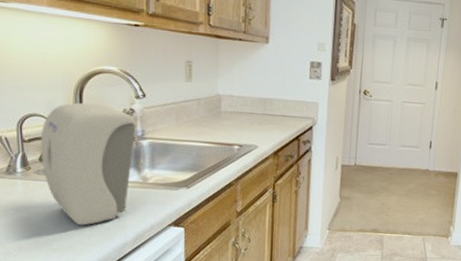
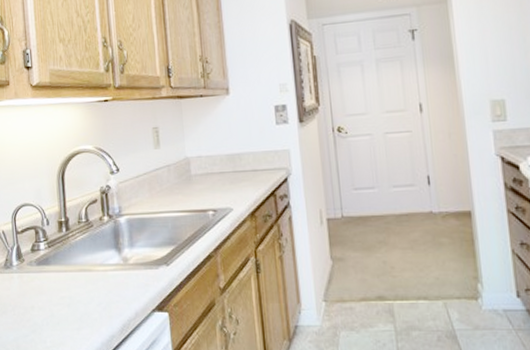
soap dispenser: present [40,102,136,226] -> none [31,185,114,318]

